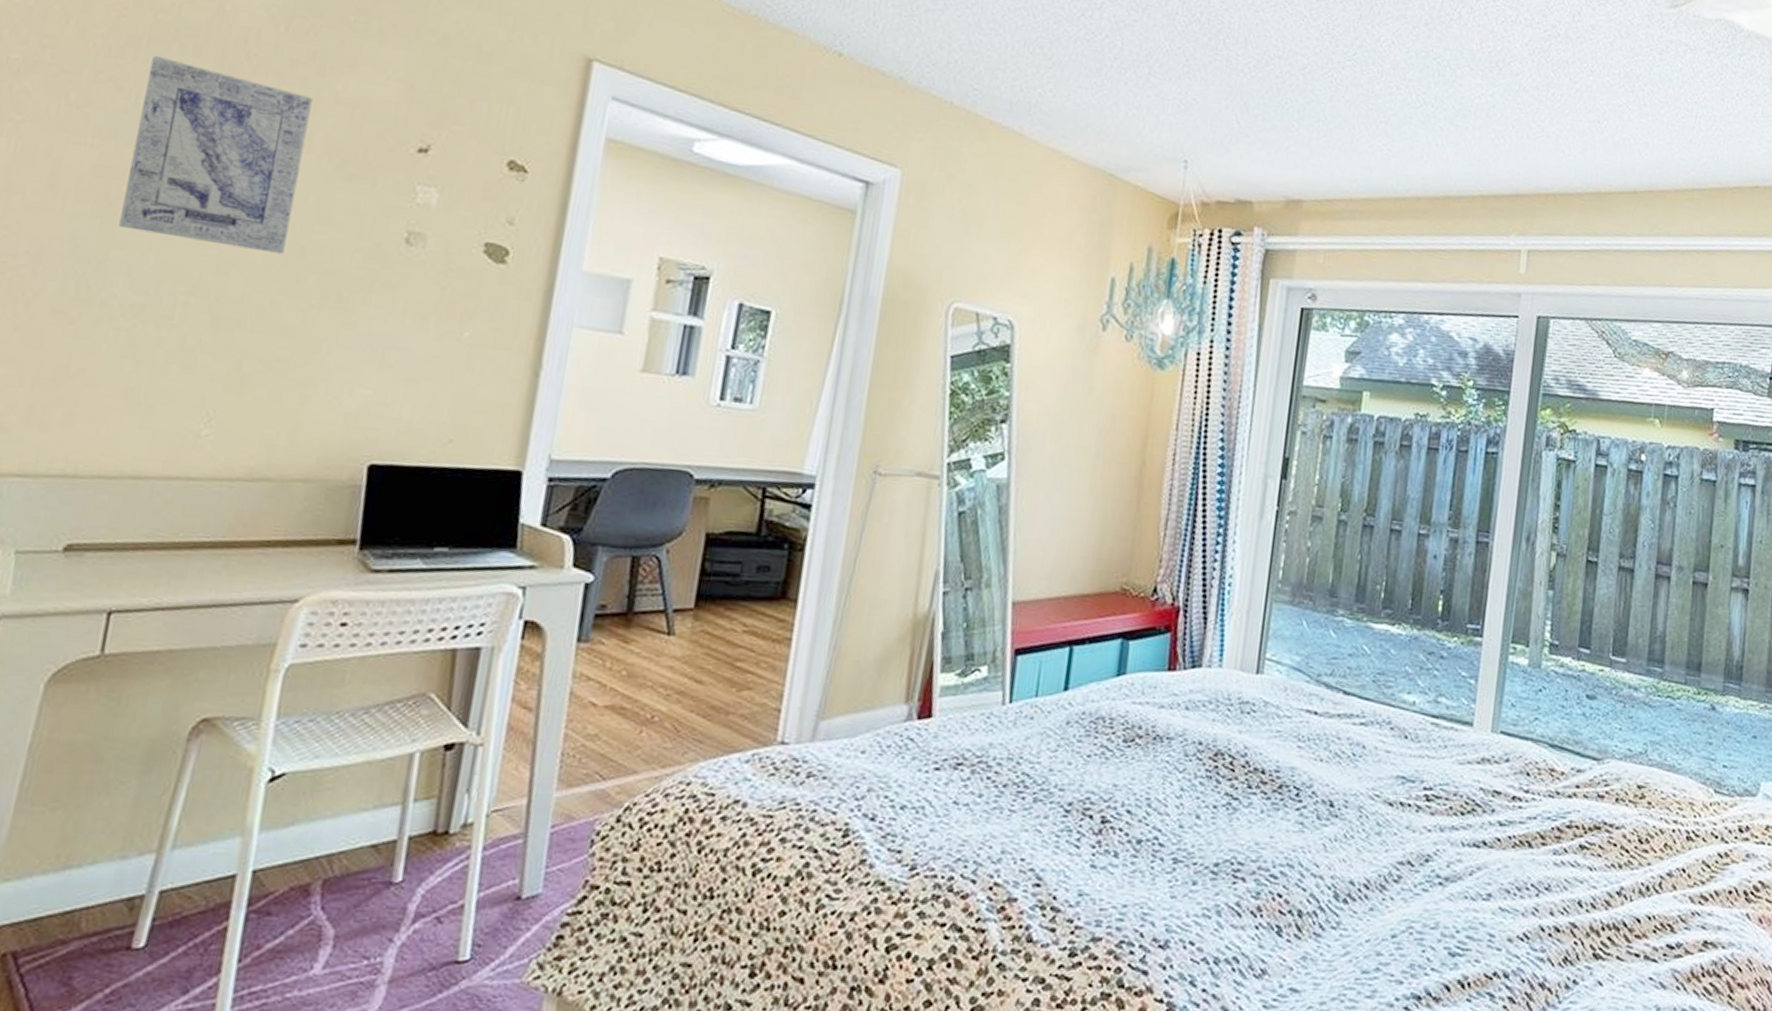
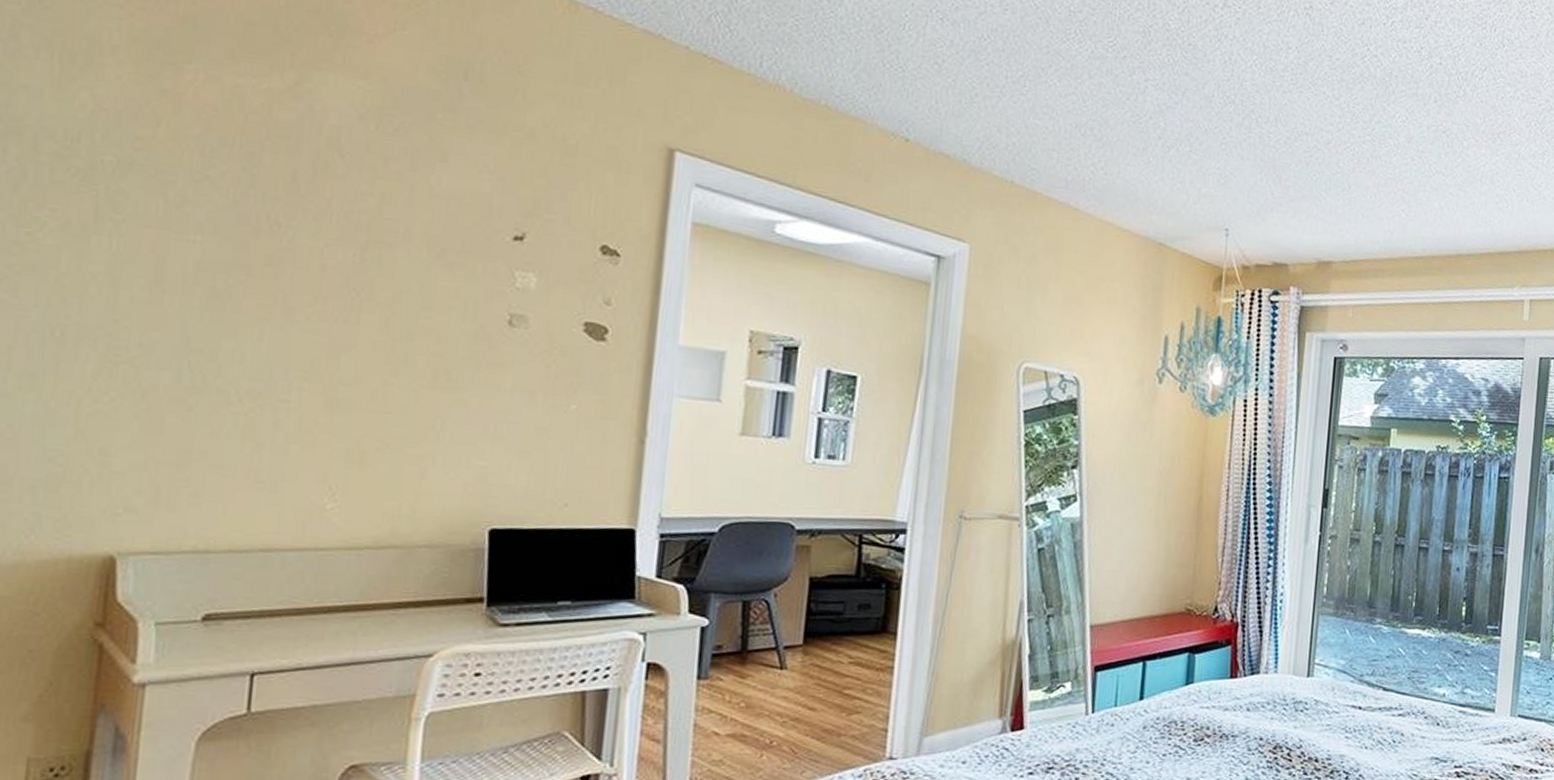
wall art: present [119,55,313,255] -> none [228,154,408,339]

